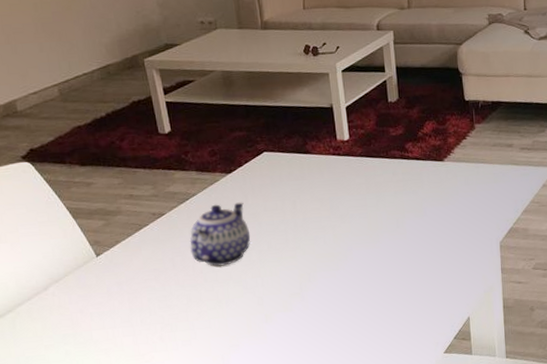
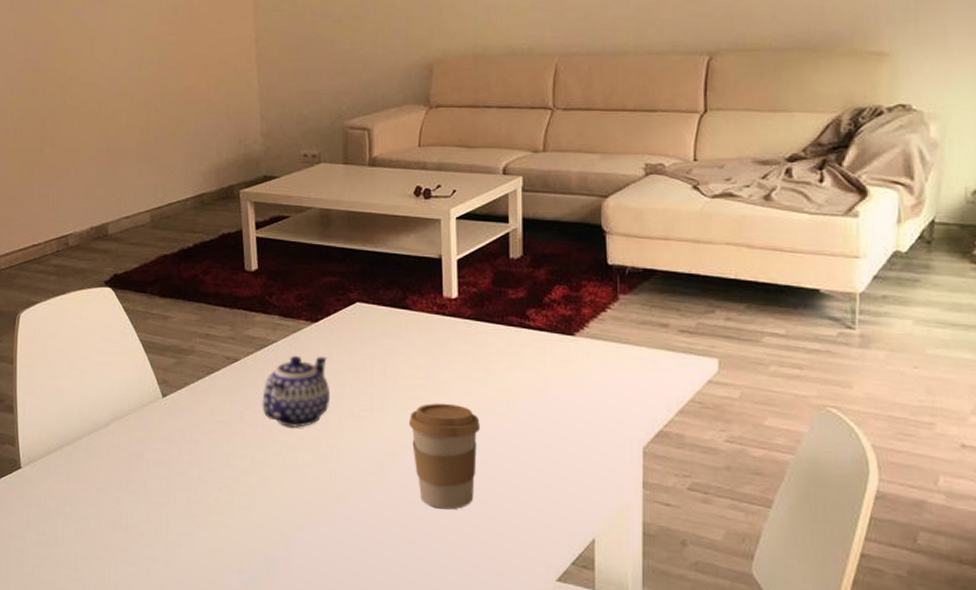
coffee cup: none [318,228,377,314] -> present [408,403,480,510]

